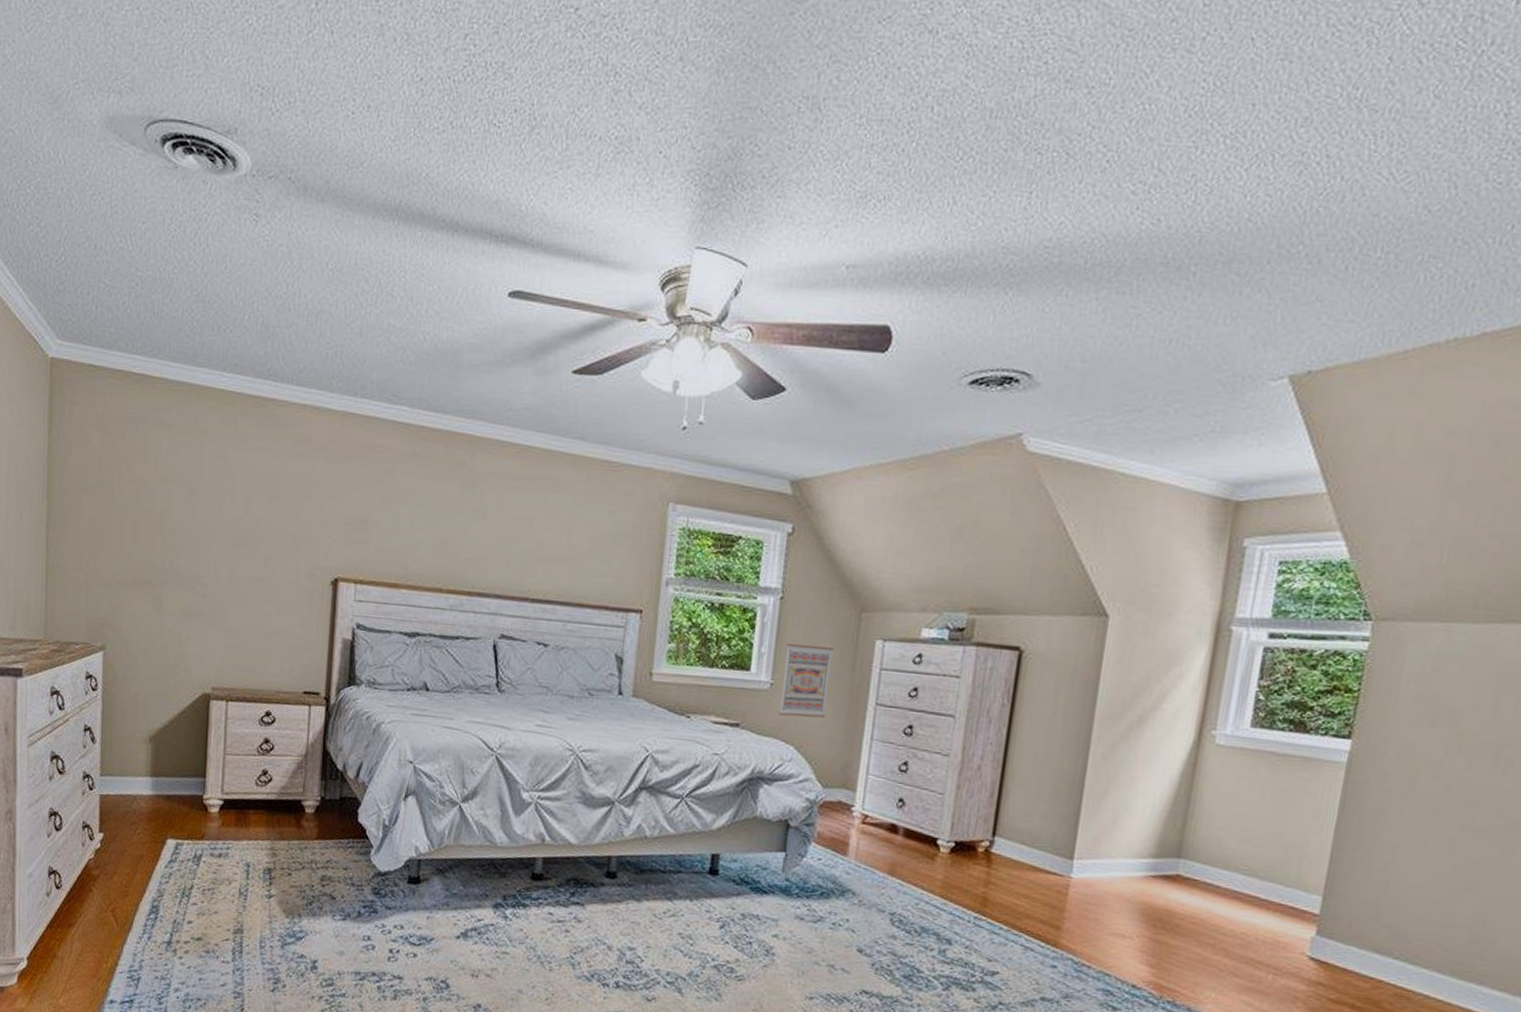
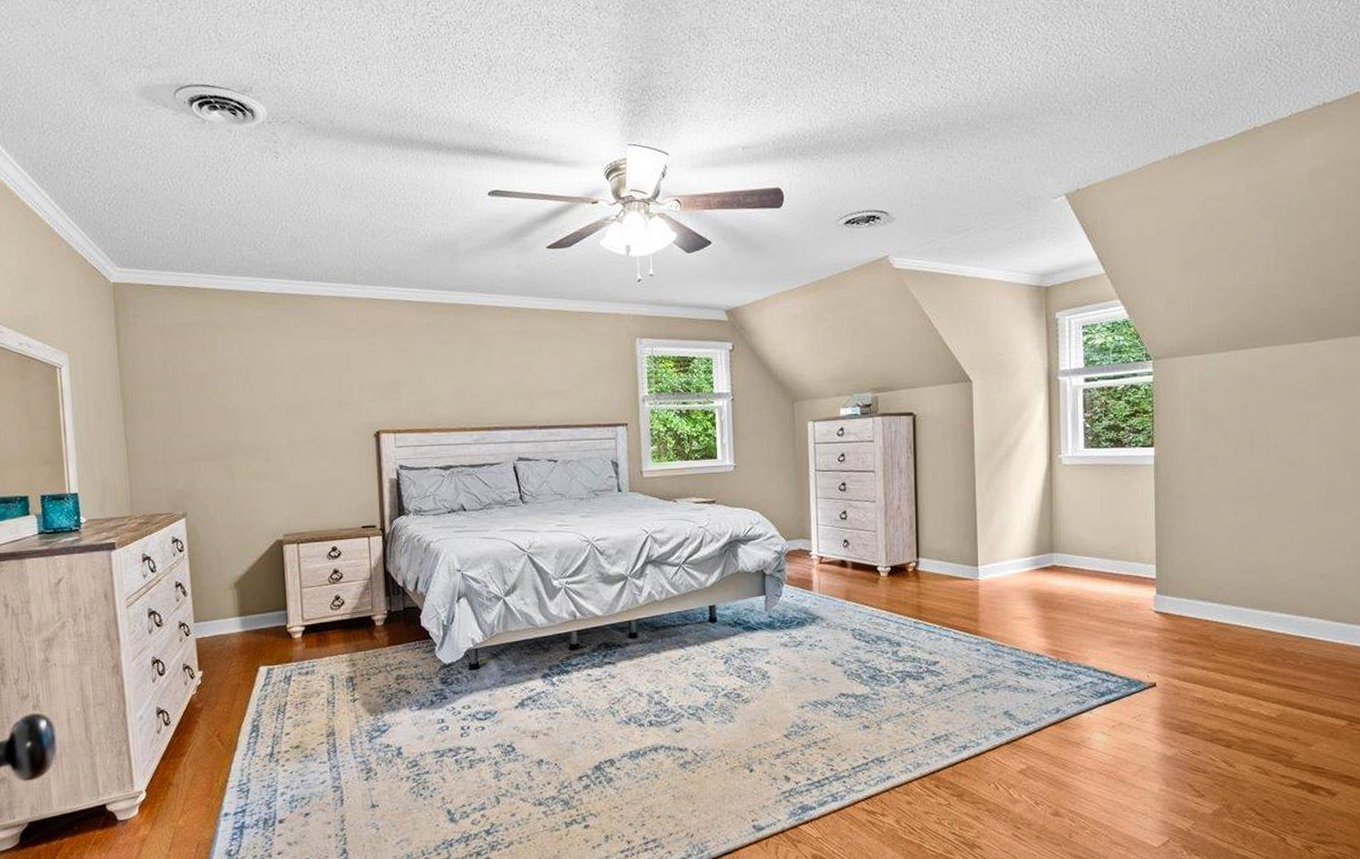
wall art: present [779,643,833,718] -> none [742,432,779,490]

